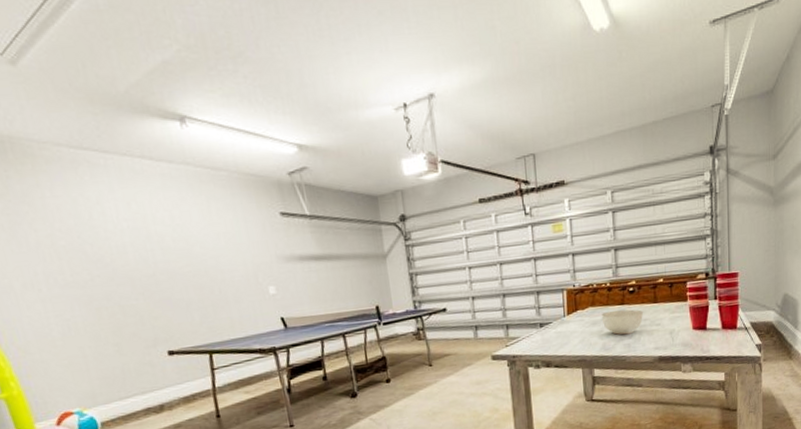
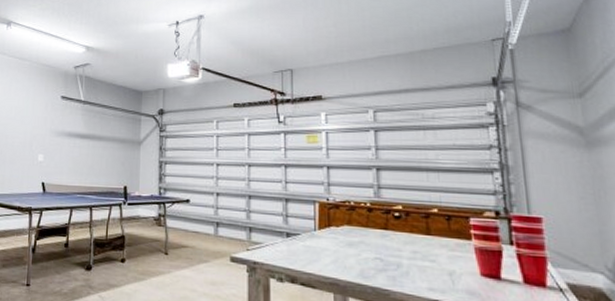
bowl: present [601,309,644,335] -> none [359,234,413,266]

